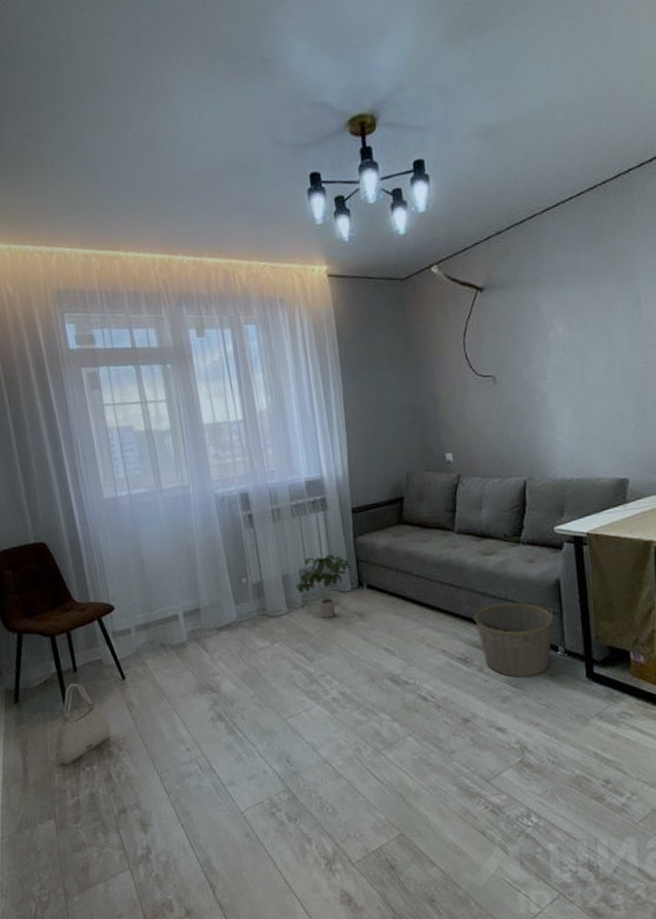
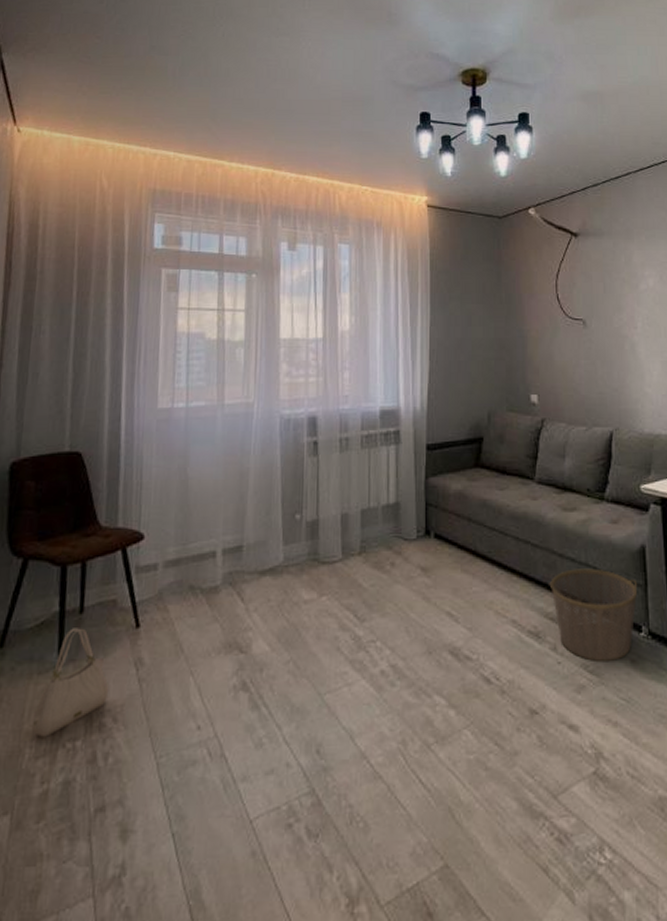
potted plant: present [295,554,352,618] -> none [354,494,419,570]

